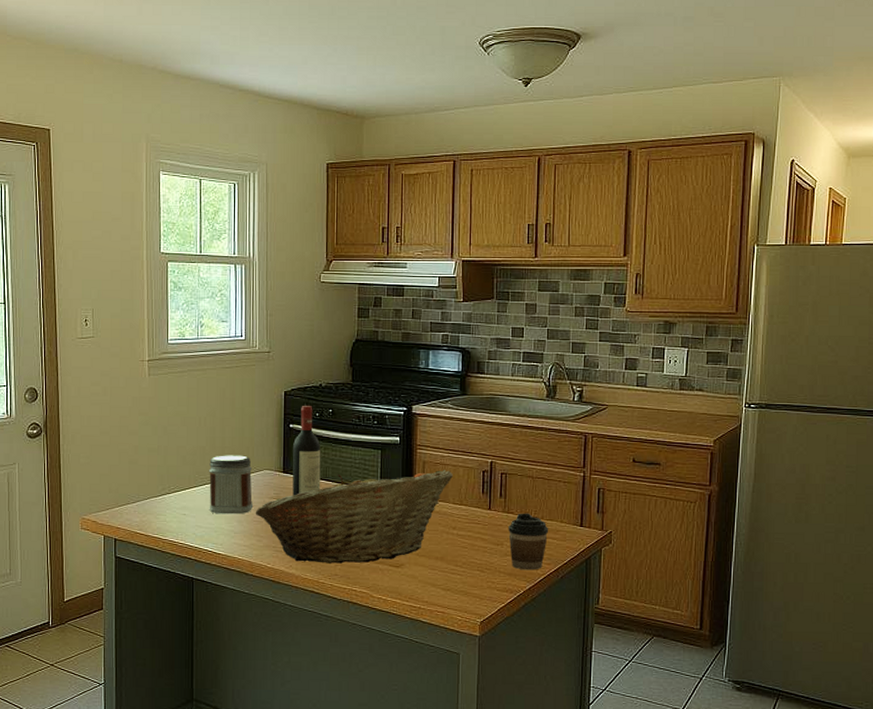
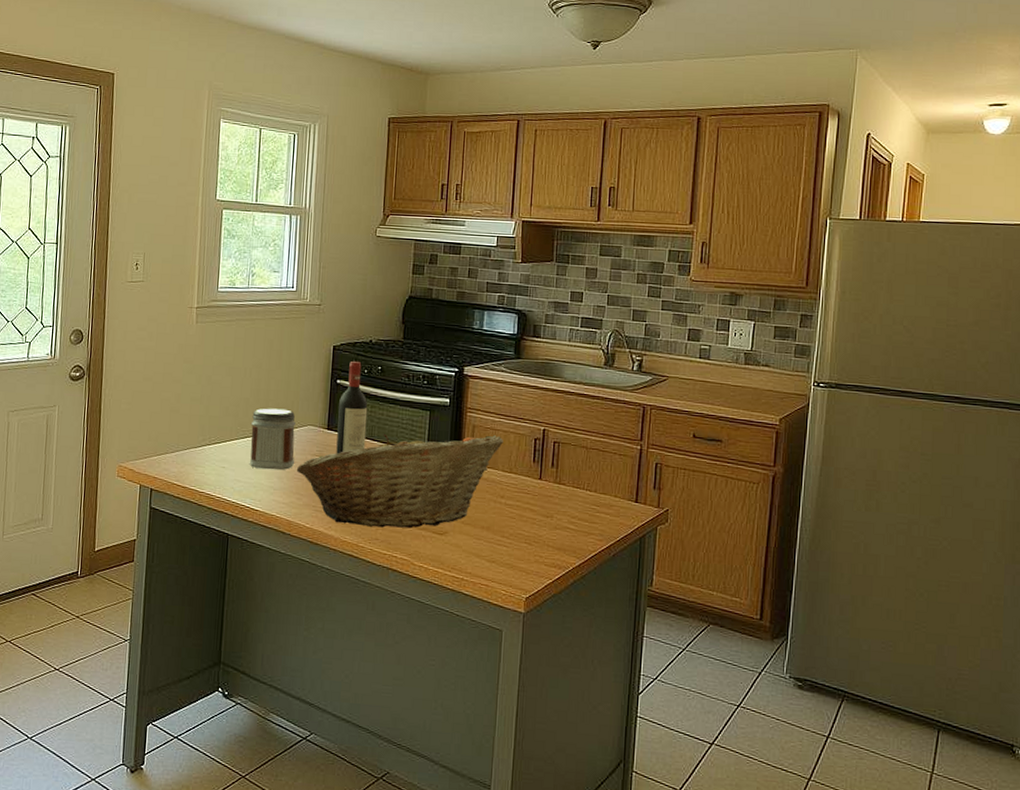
coffee cup: present [508,513,549,570] -> none [559,484,602,546]

